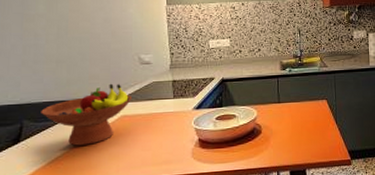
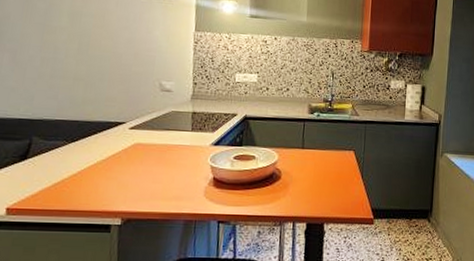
fruit bowl: present [41,83,133,146] -> none [52,108,149,170]

